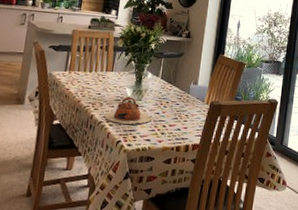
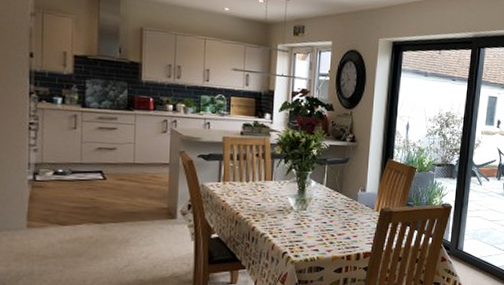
teapot: present [104,97,152,125] -> none [266,206,318,235]

